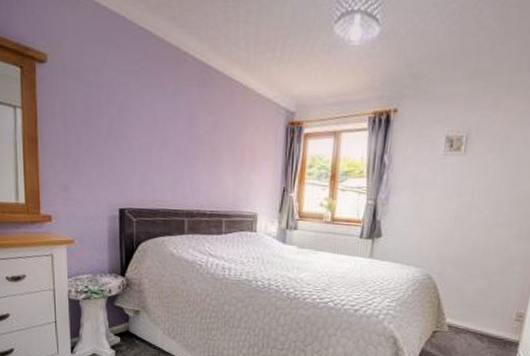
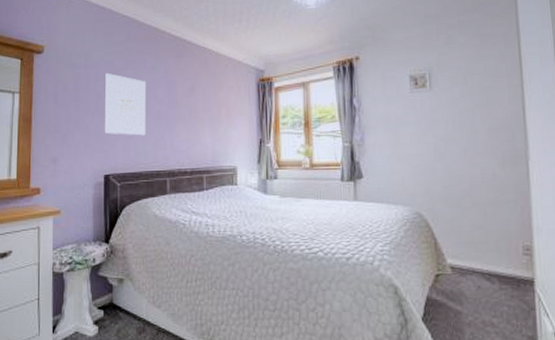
wall art: none [118,95,166,171] -> present [104,72,147,136]

